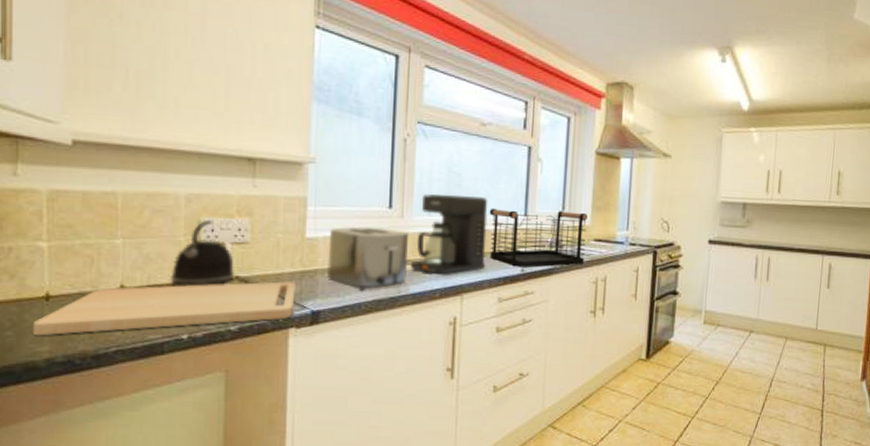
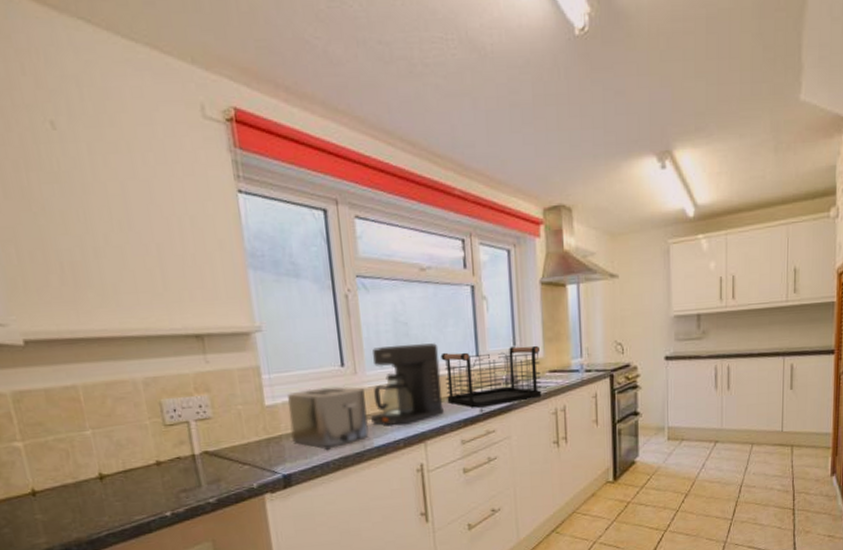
cutting board: present [32,281,296,336] -> none [25,450,266,530]
kettle: present [170,219,235,287] -> none [143,400,205,468]

